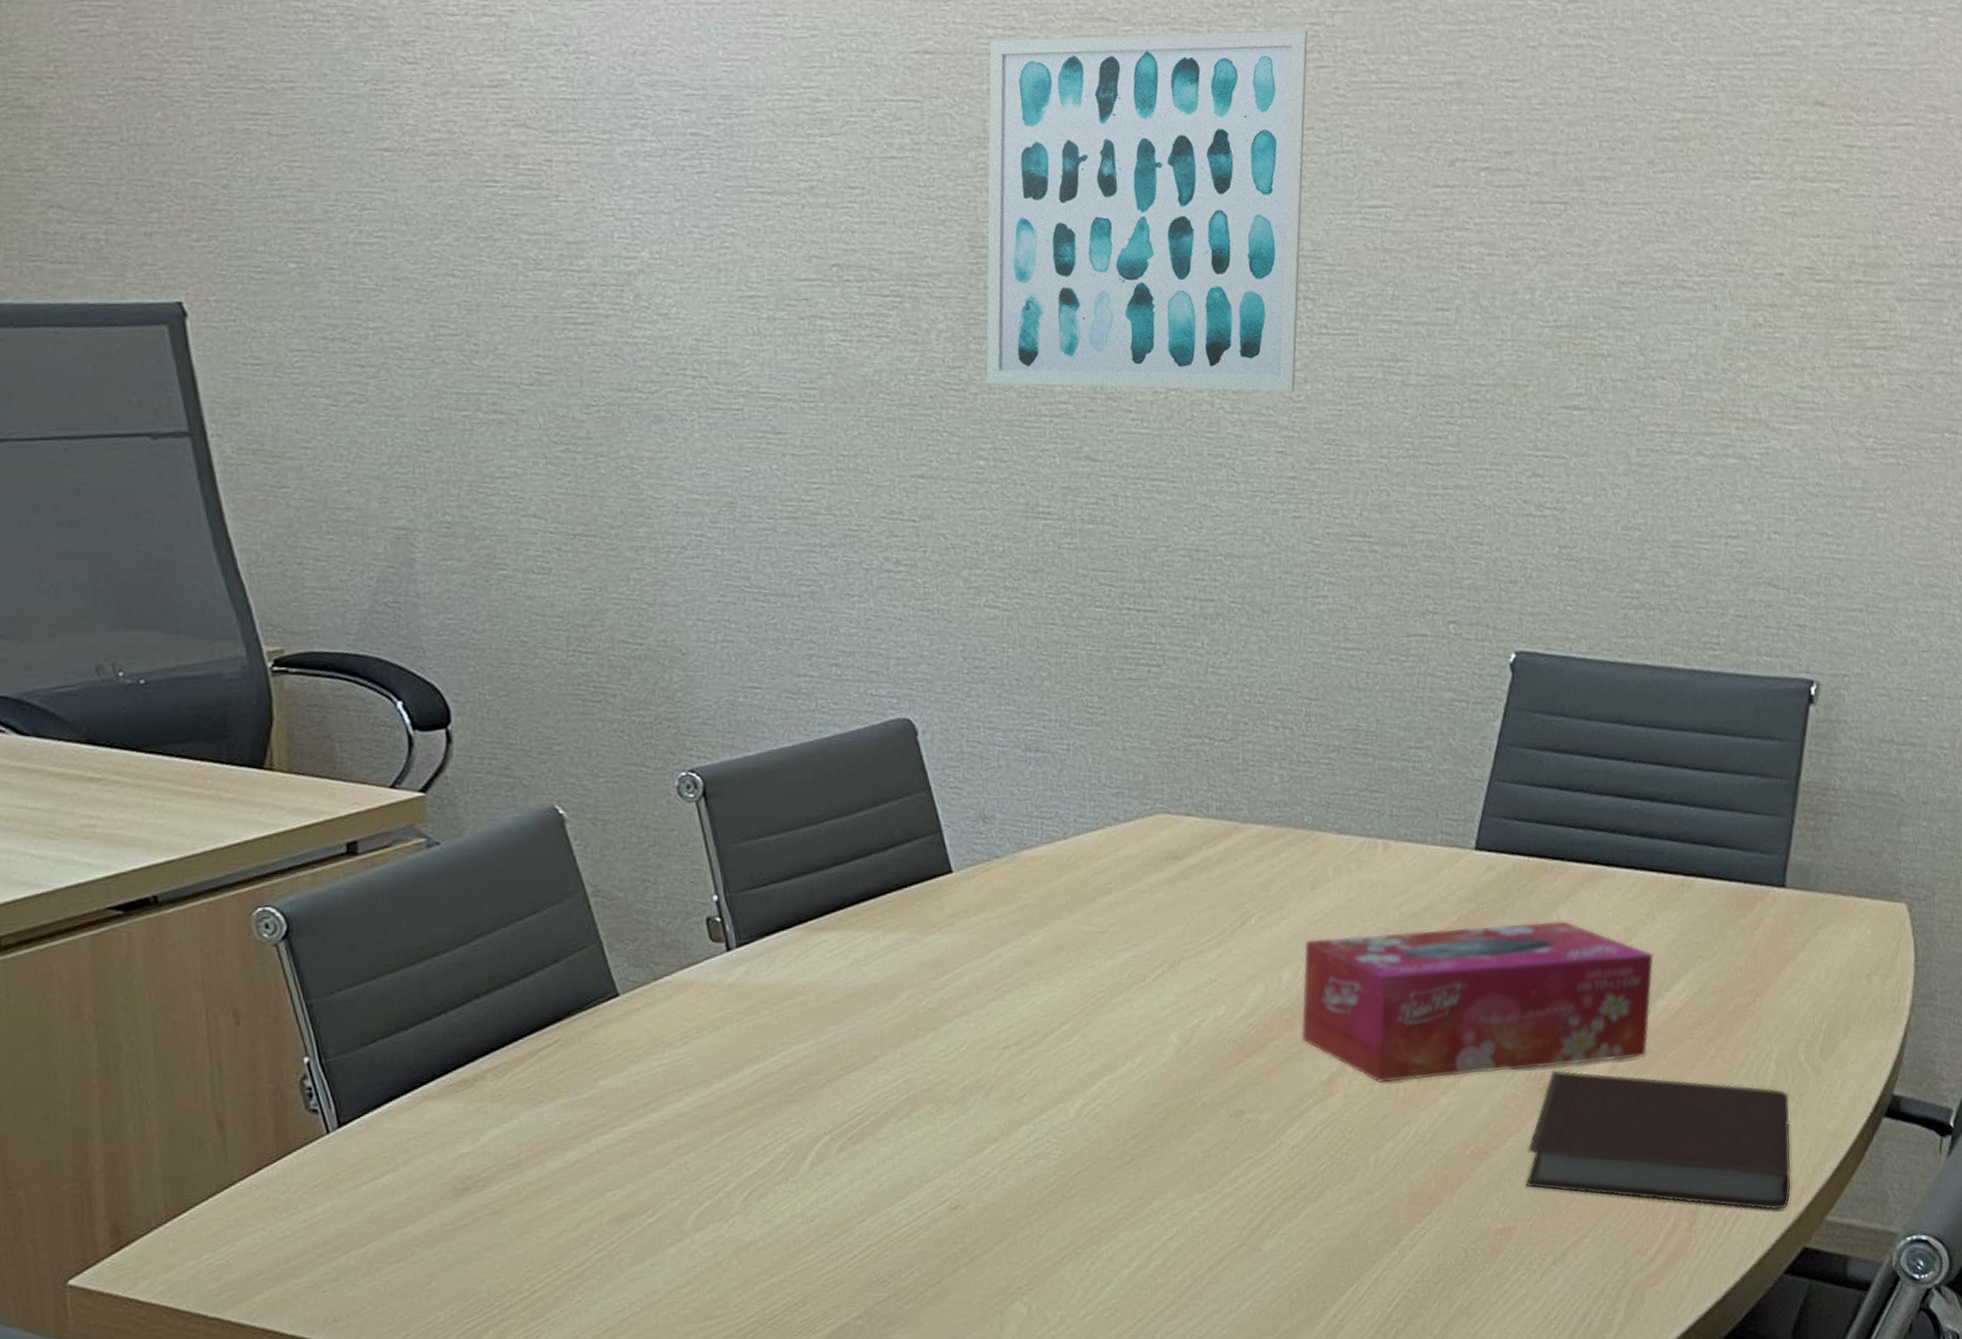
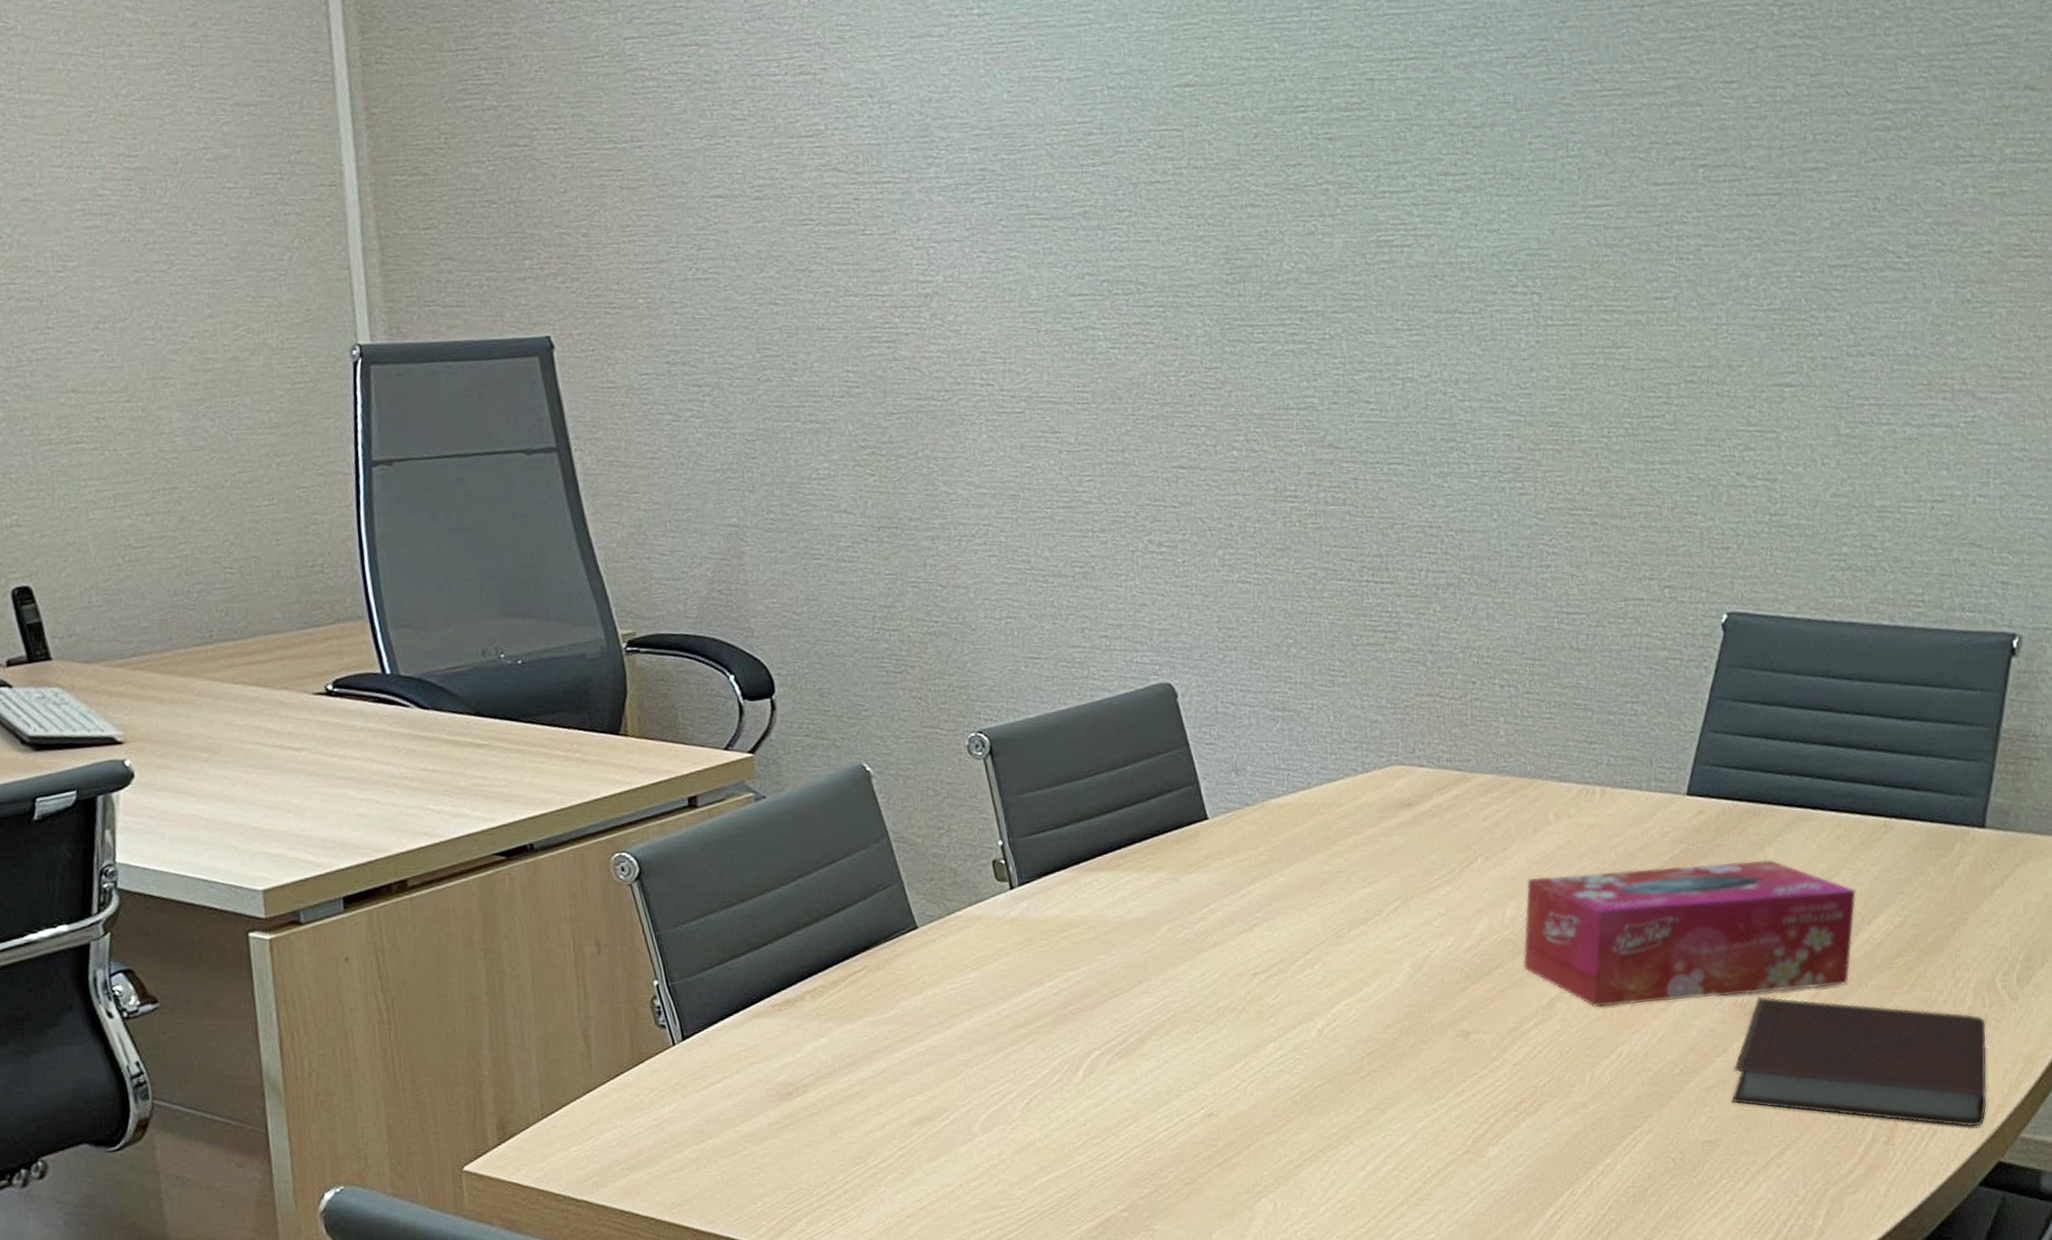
wall art: present [986,30,1308,393] -> none [1239,45,1537,383]

